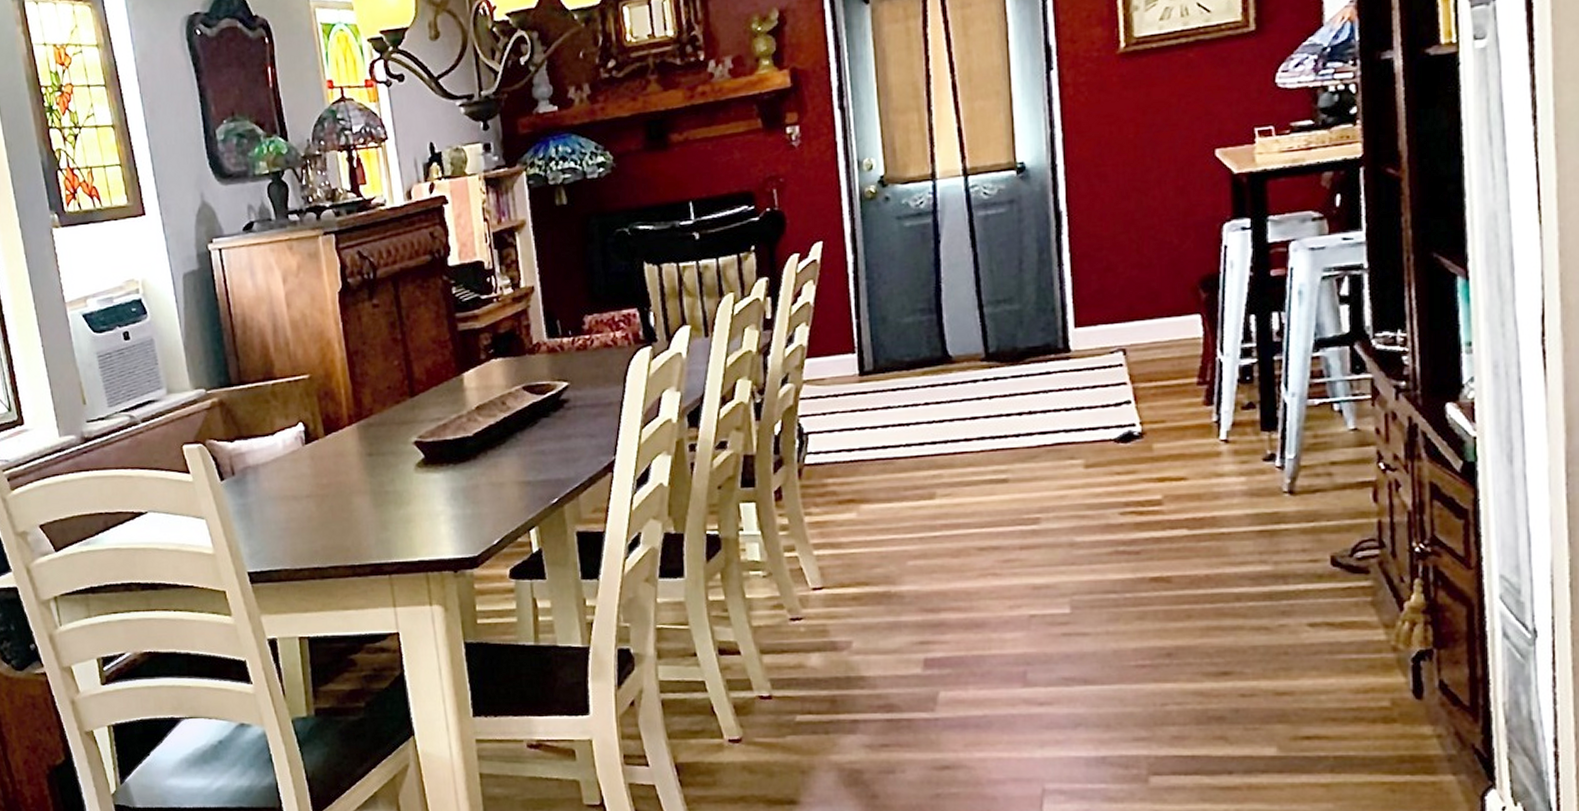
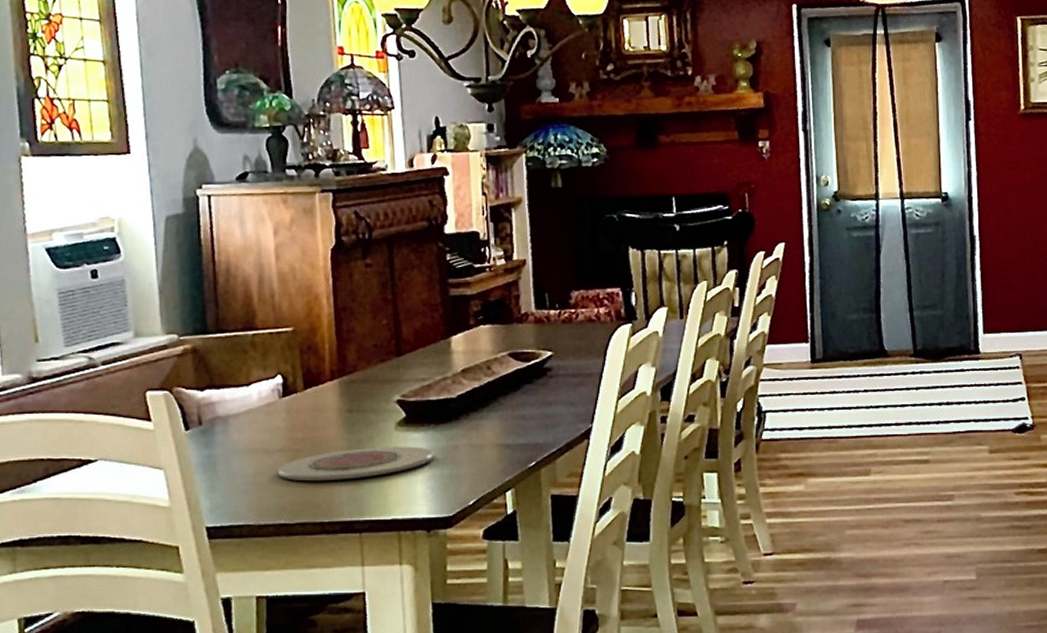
plate: none [307,487,455,526] -> present [277,446,433,482]

